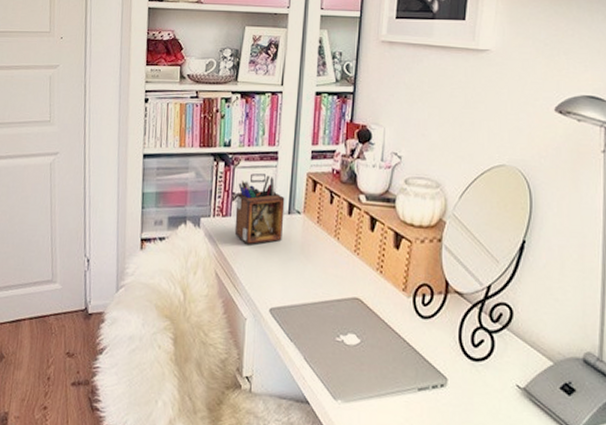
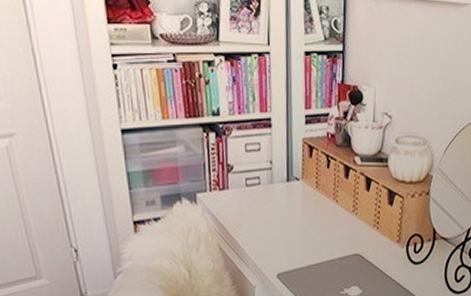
desk organizer: present [234,175,285,244] -> none [232,144,283,215]

